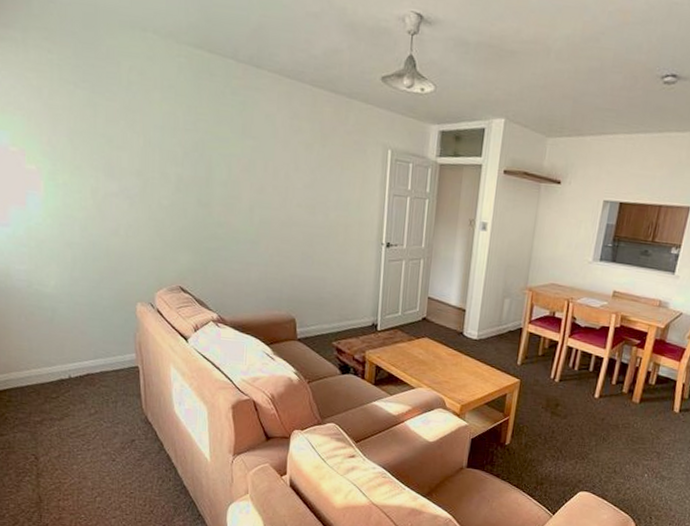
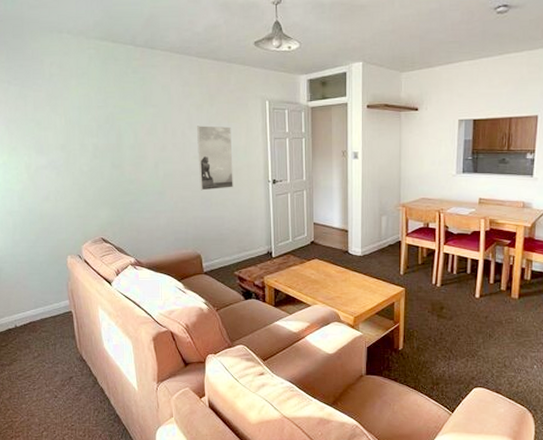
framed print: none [301,168,344,247] -> present [197,125,233,191]

